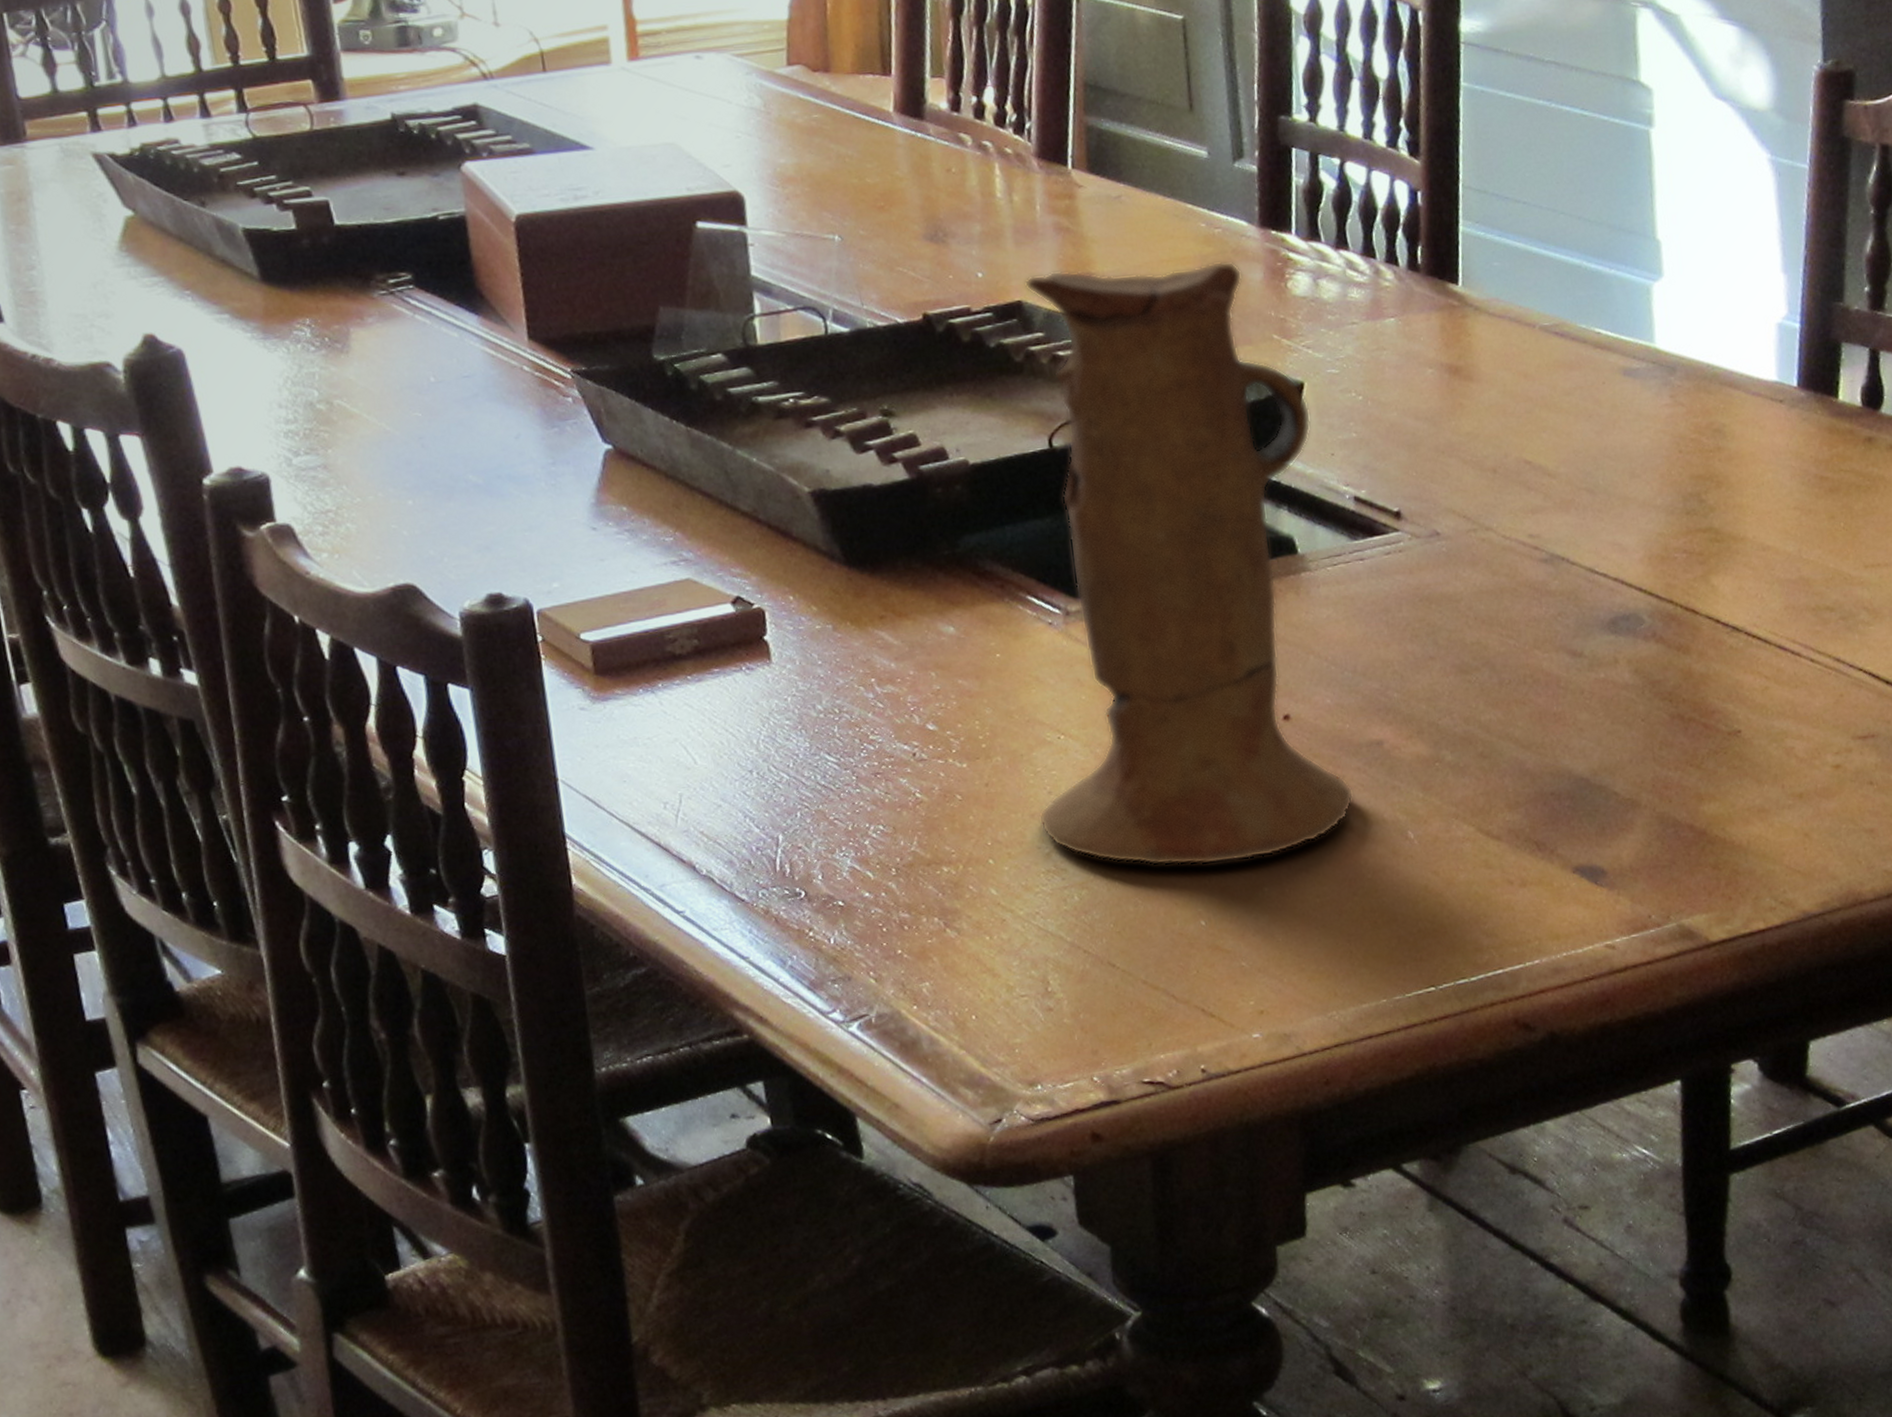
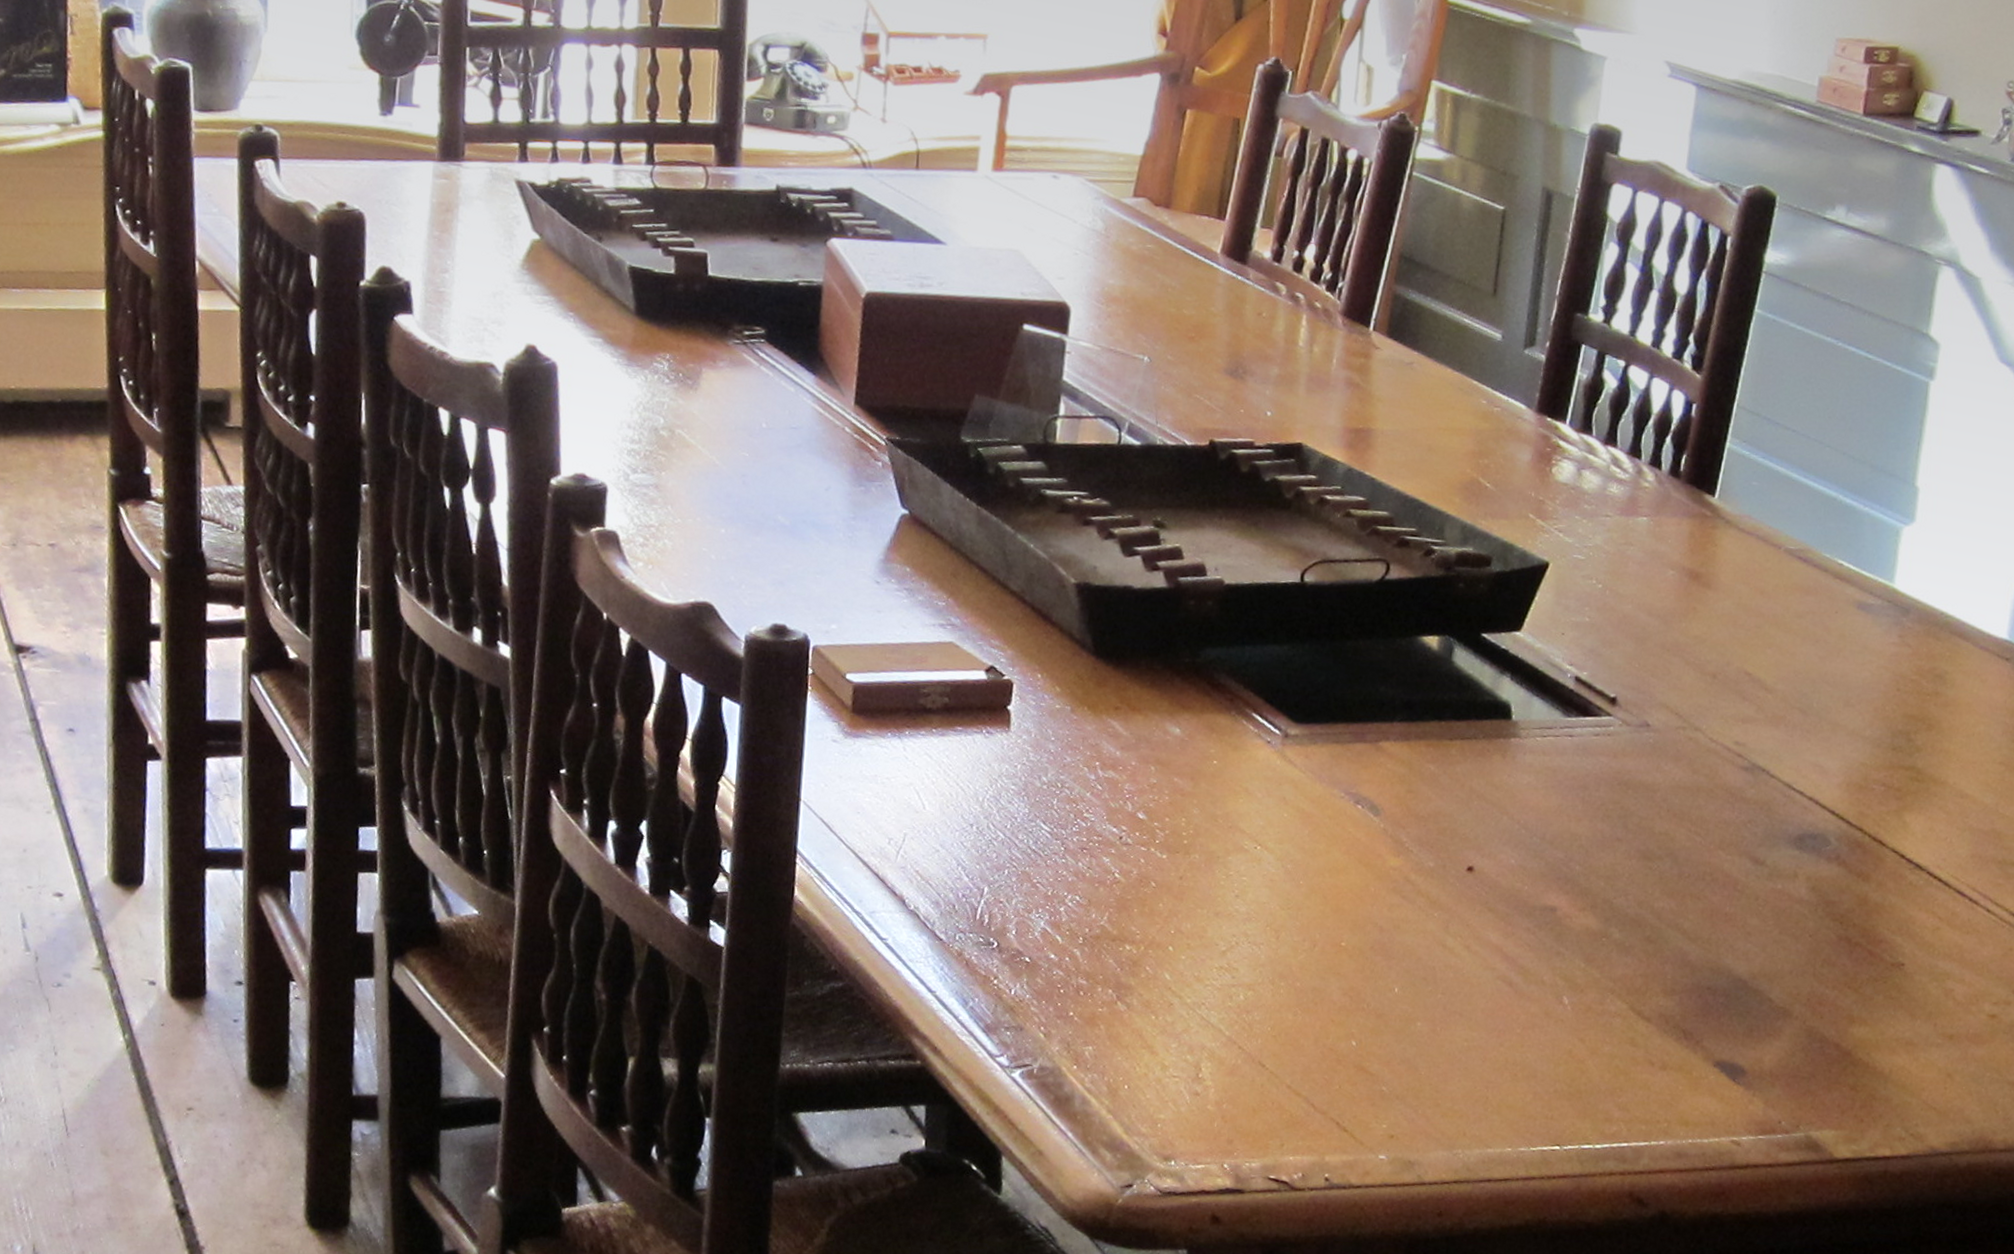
ceramic pitcher: present [1025,261,1354,866] -> none [1221,421,1550,994]

